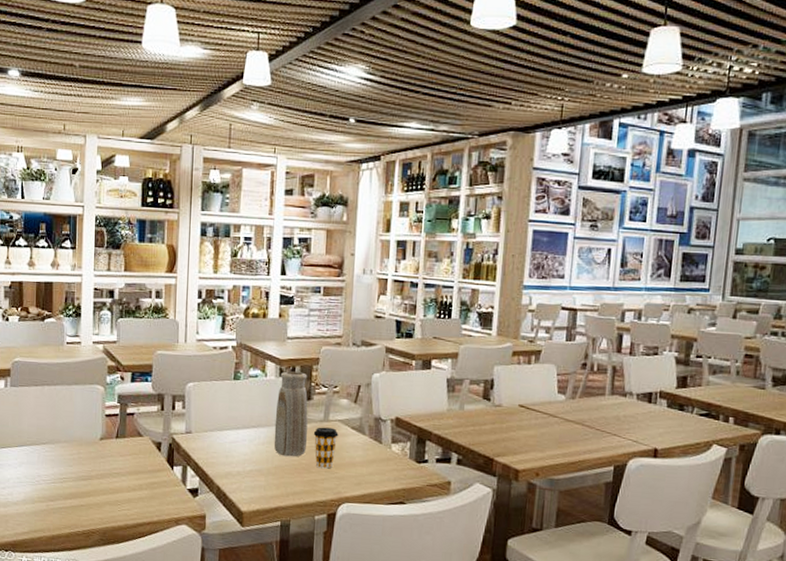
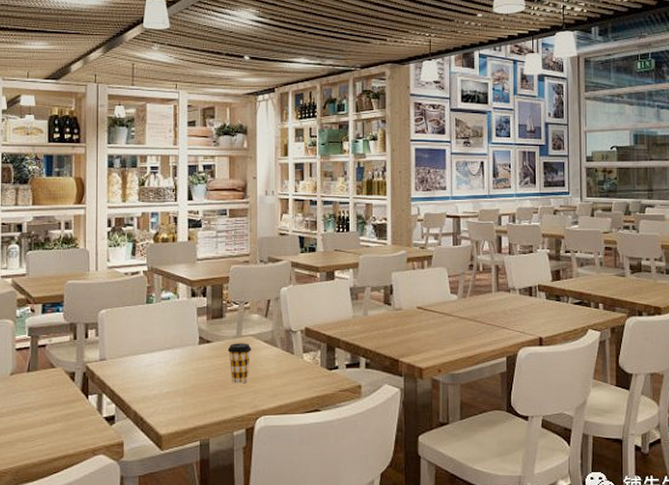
vase: present [273,371,308,457] -> none [189,291,221,375]

